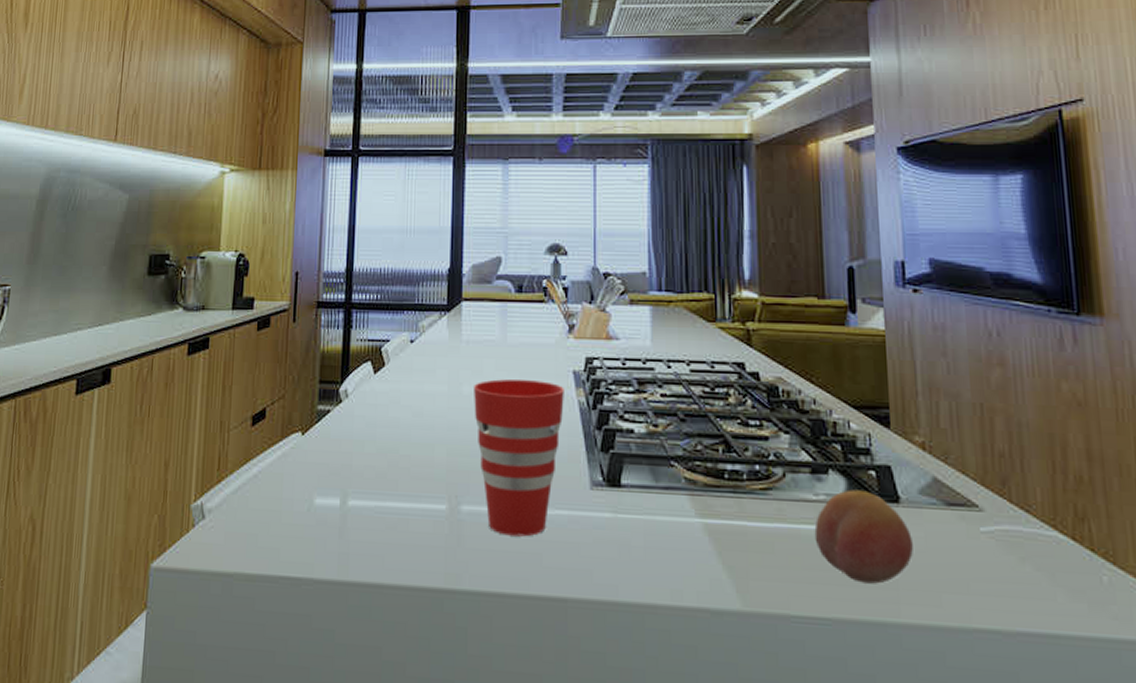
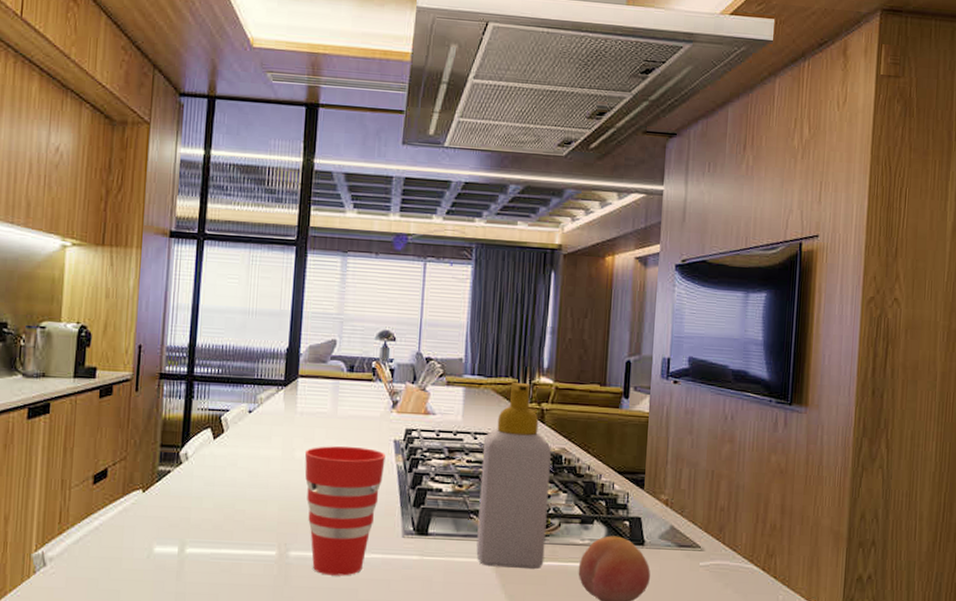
soap bottle: none [679,299,769,533] -> present [476,383,551,570]

